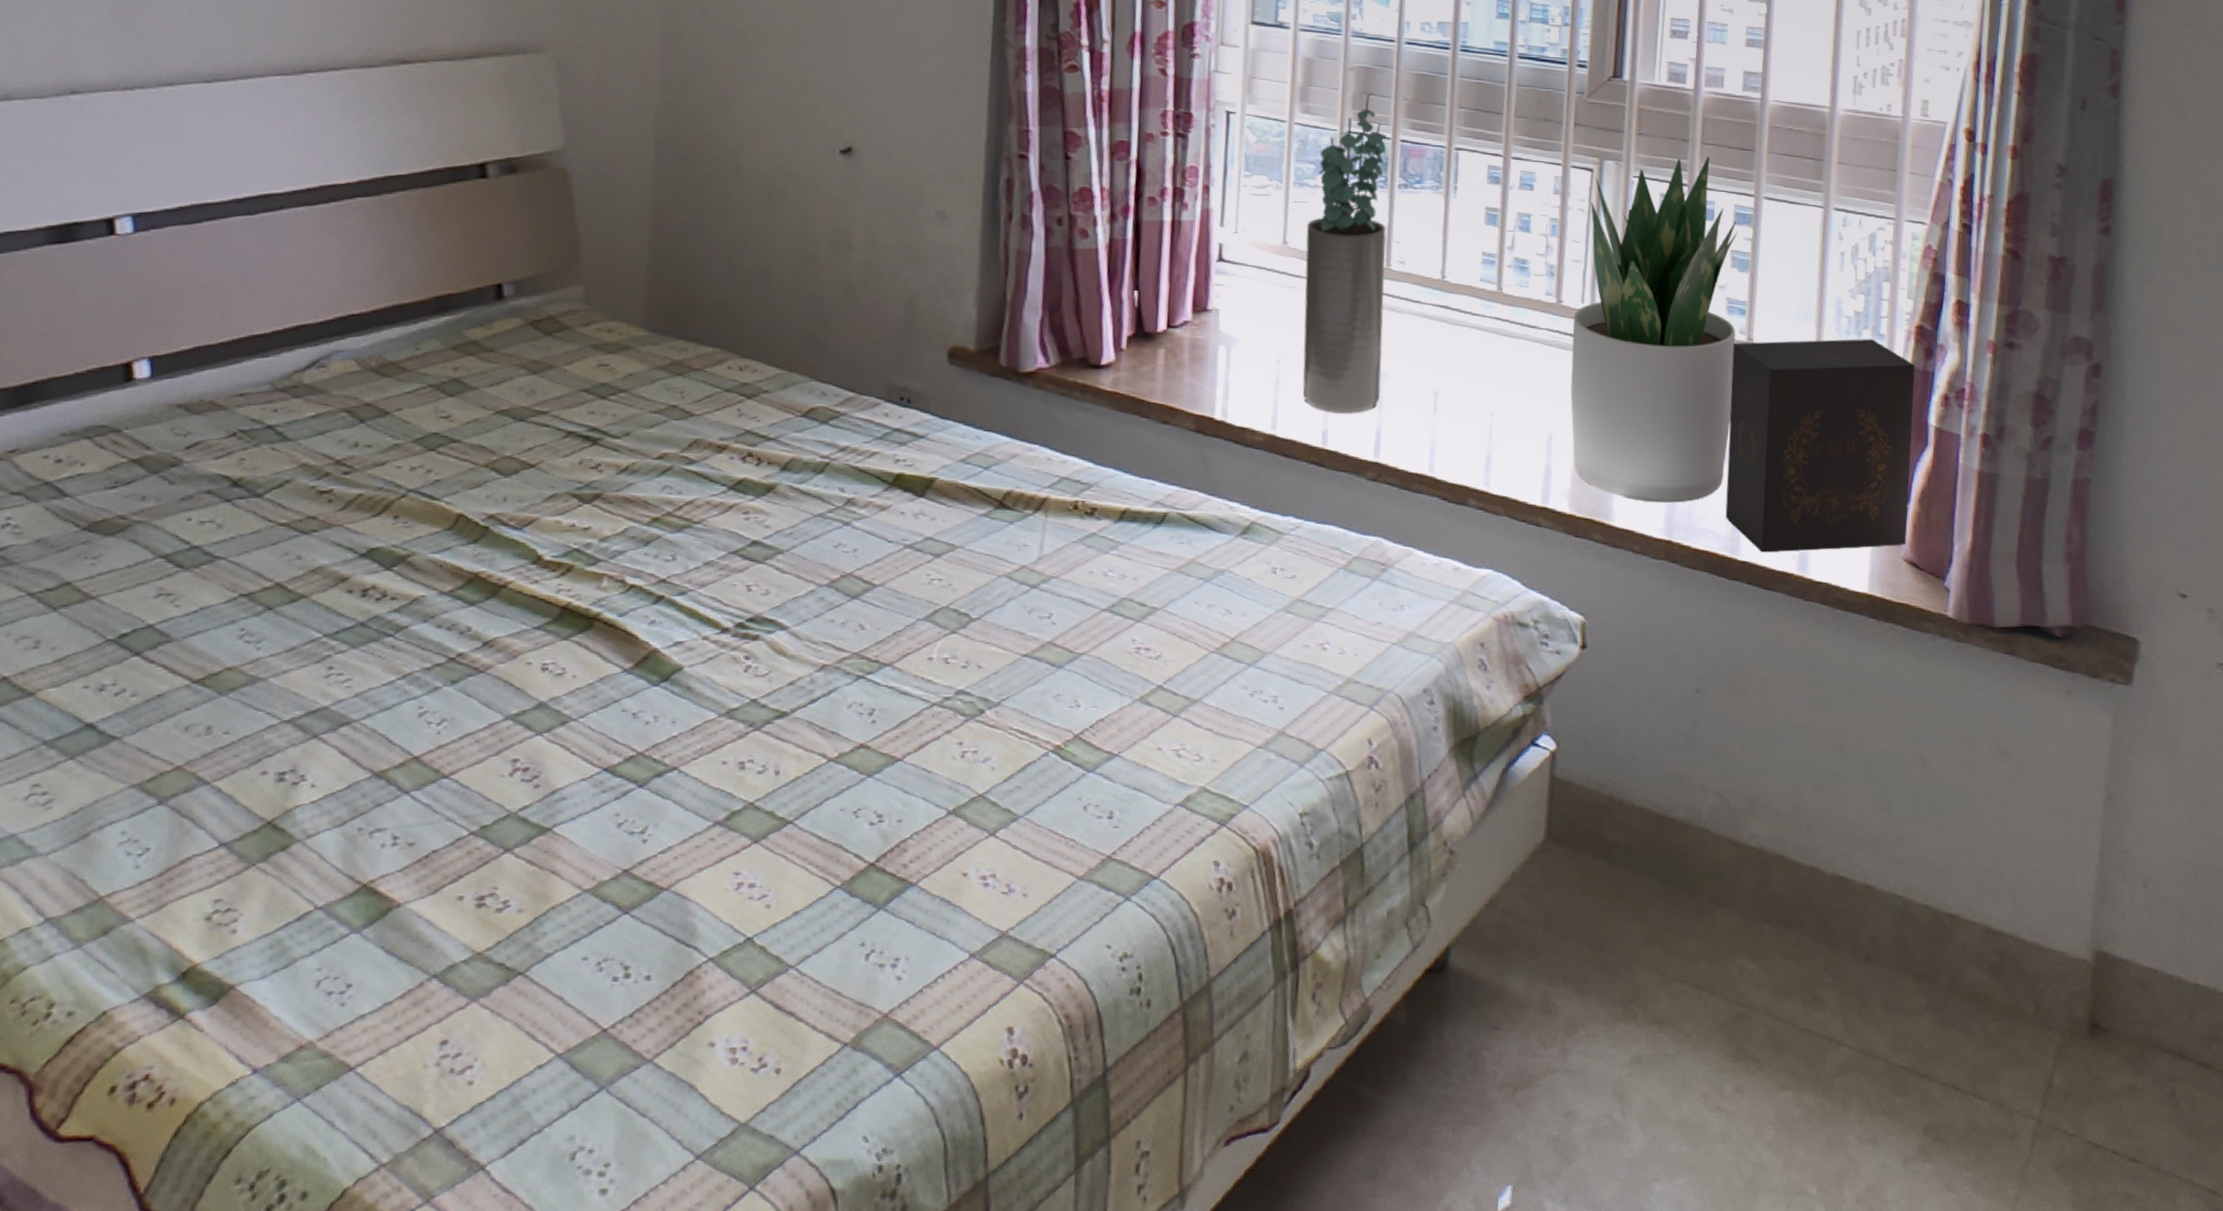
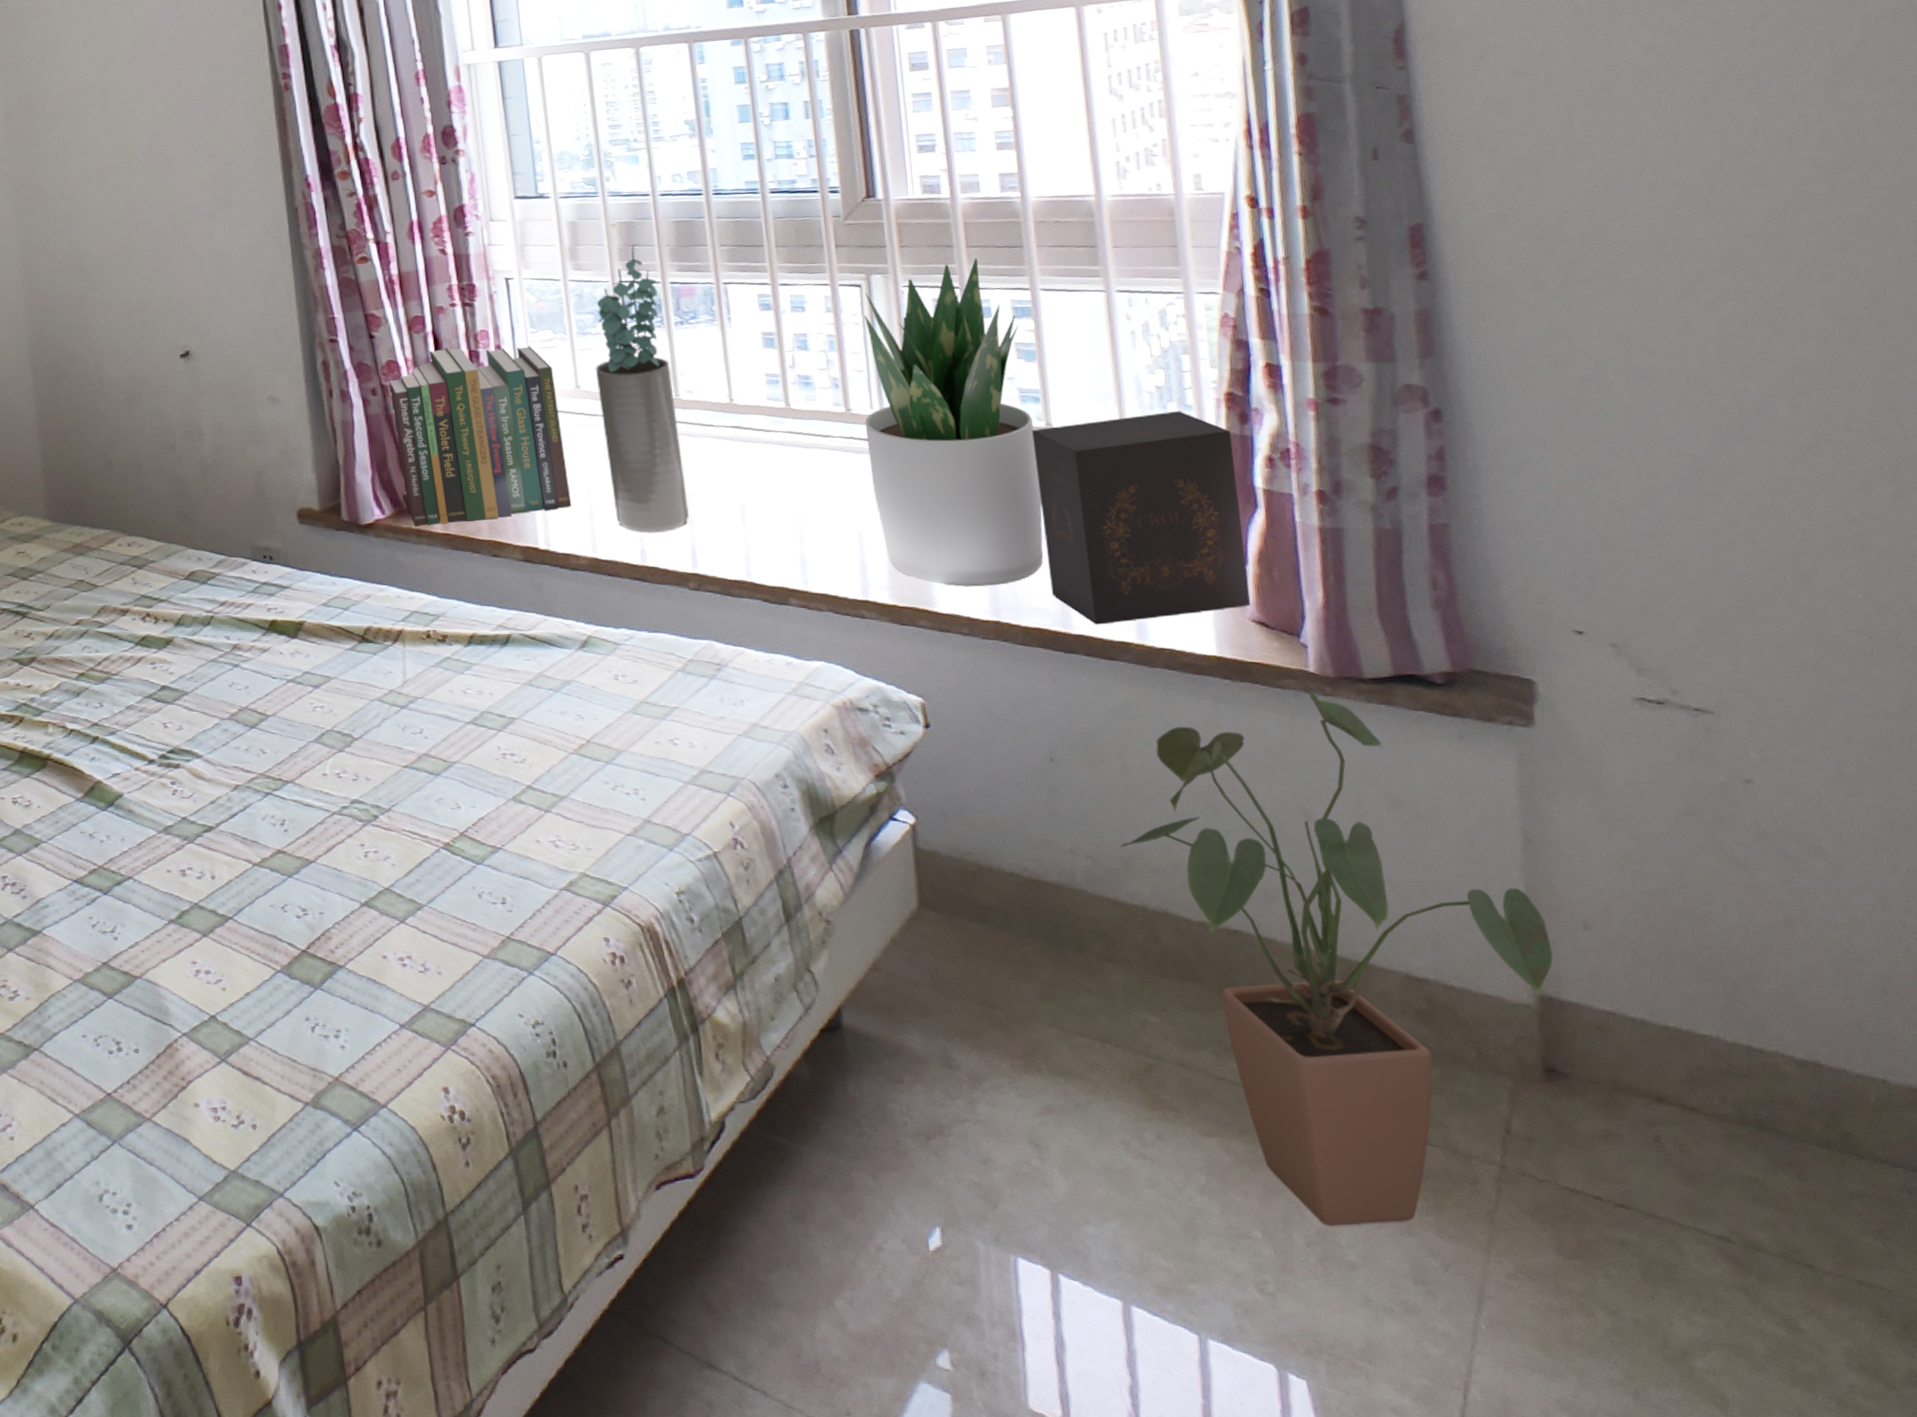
books: none [1072,180,1262,382] -> present [389,345,572,527]
house plant: none [1748,635,2114,1182] -> present [1120,690,1553,1227]

